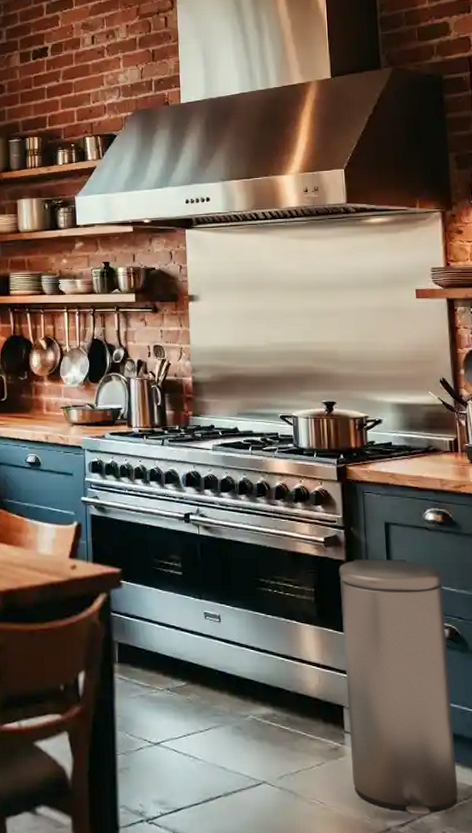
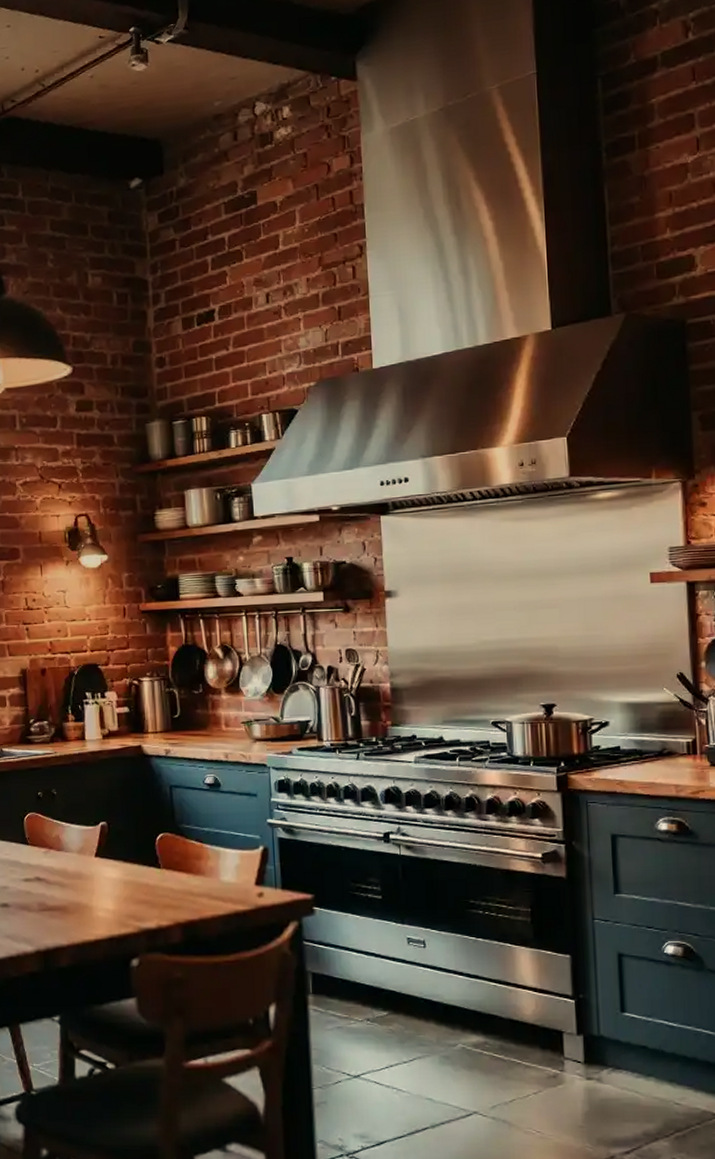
pedal bin: present [339,558,458,816] -> none [558,874,690,1142]

